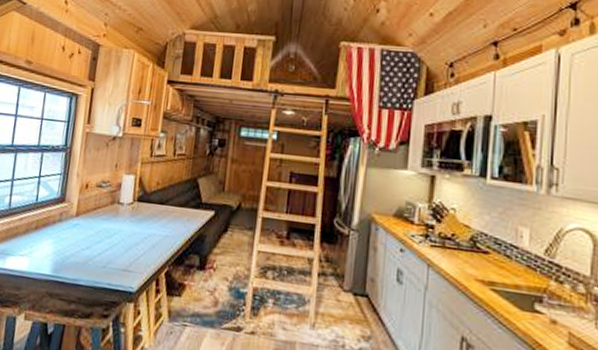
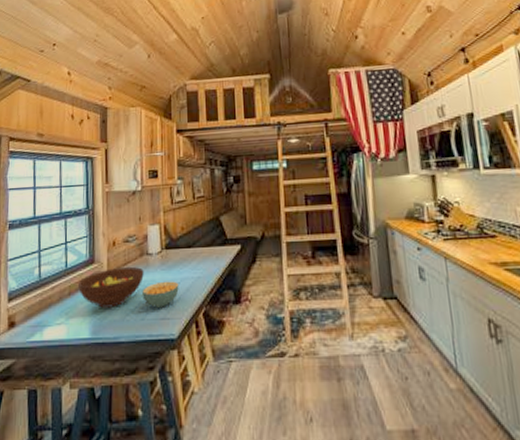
fruit bowl: none [45,210,113,250] -> present [78,266,144,308]
cereal bowl: none [107,233,146,259] -> present [142,281,179,308]

